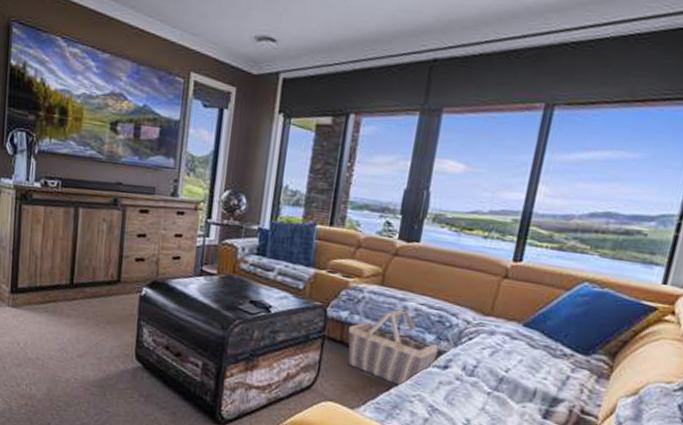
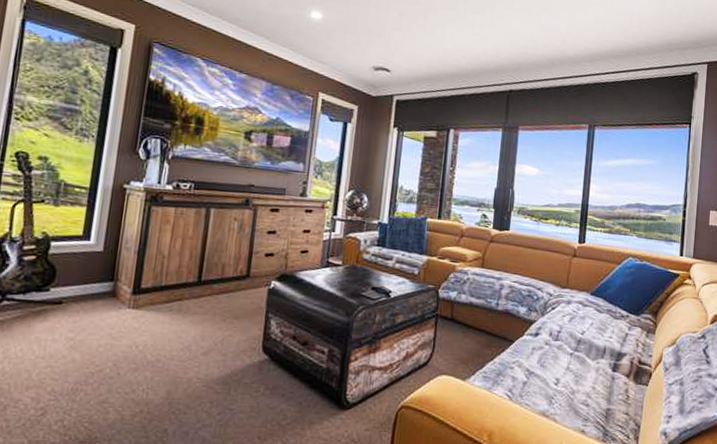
basket: present [347,308,440,389] -> none [457,286,531,357]

